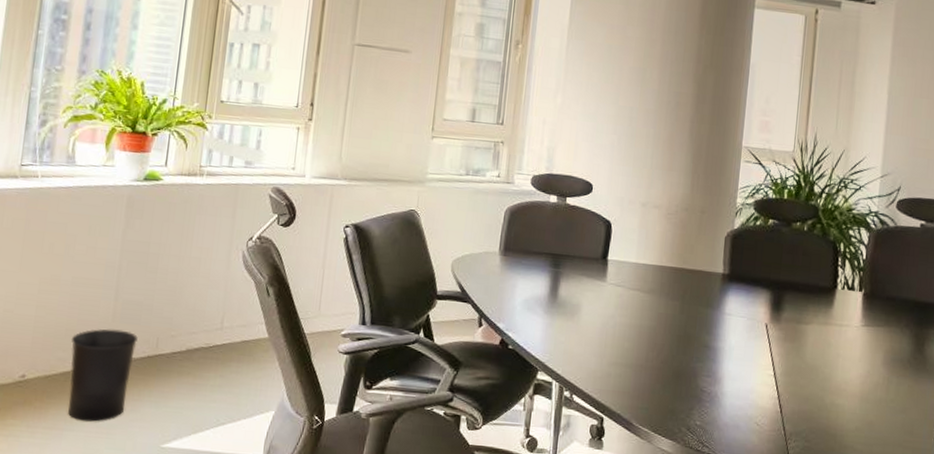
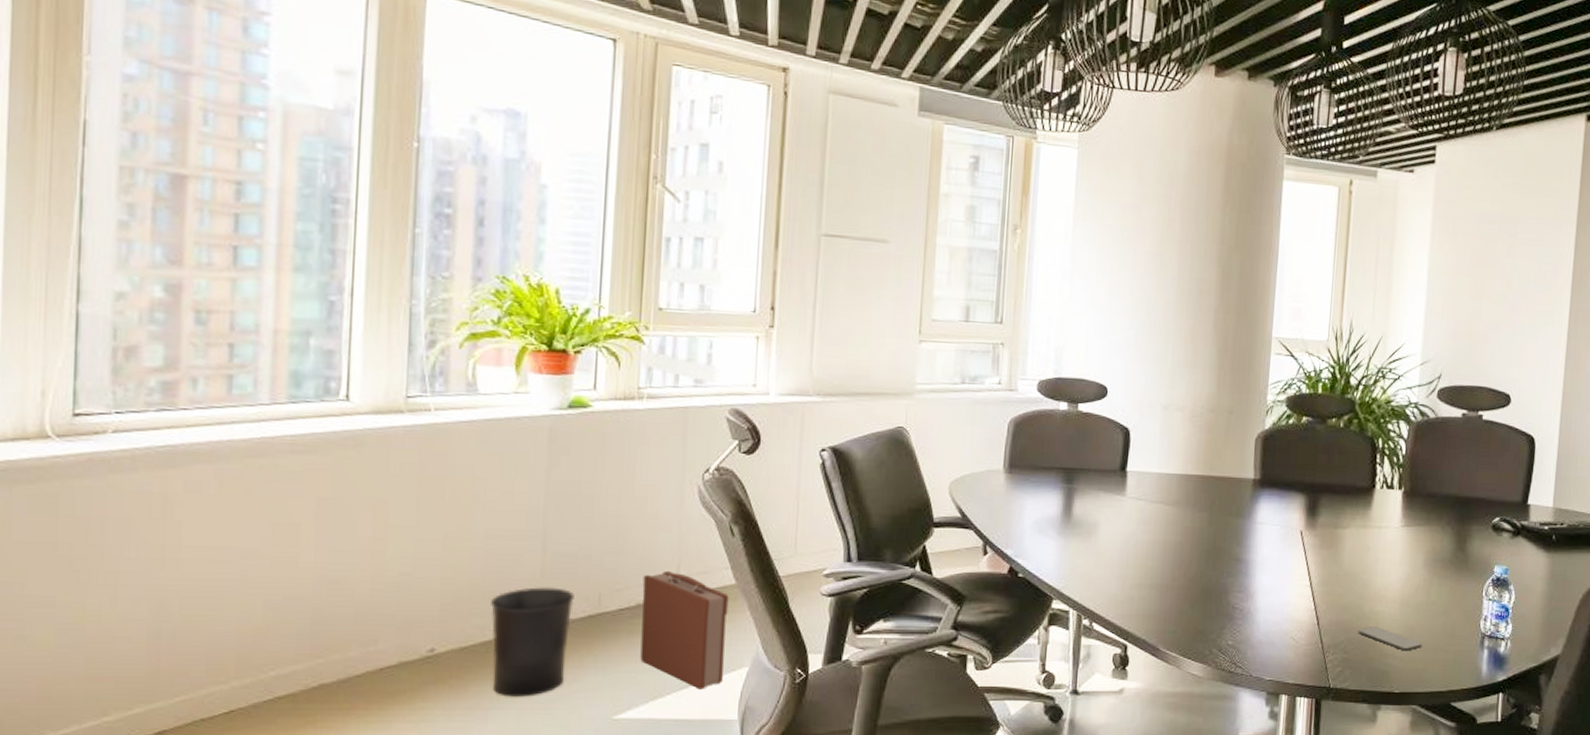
briefcase: none [186,322,262,428] -> present [640,571,729,690]
smartphone: none [819,418,881,445] -> present [1358,626,1422,651]

